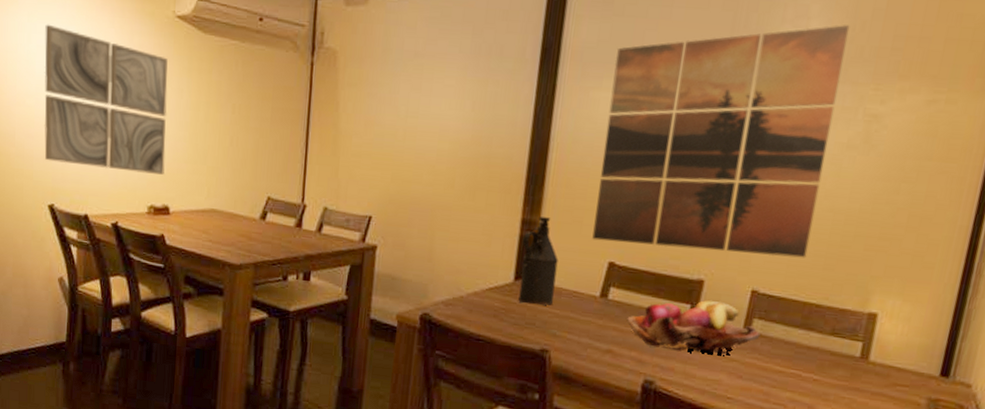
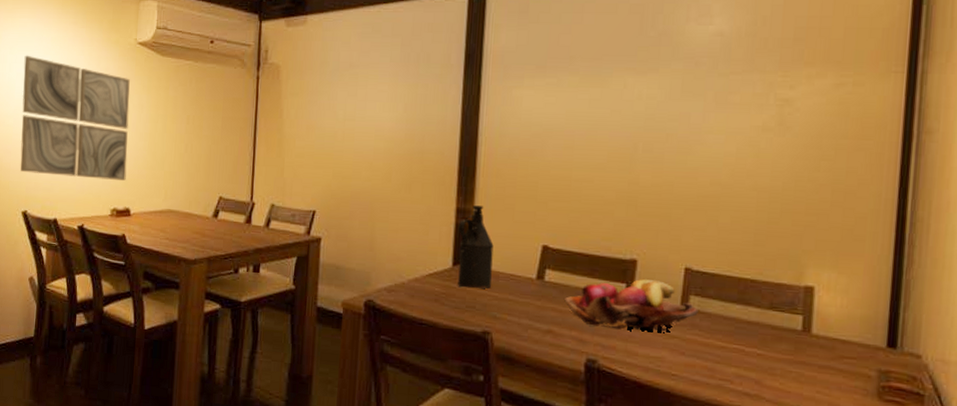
wall art: present [592,25,850,258] -> none [525,21,752,235]

